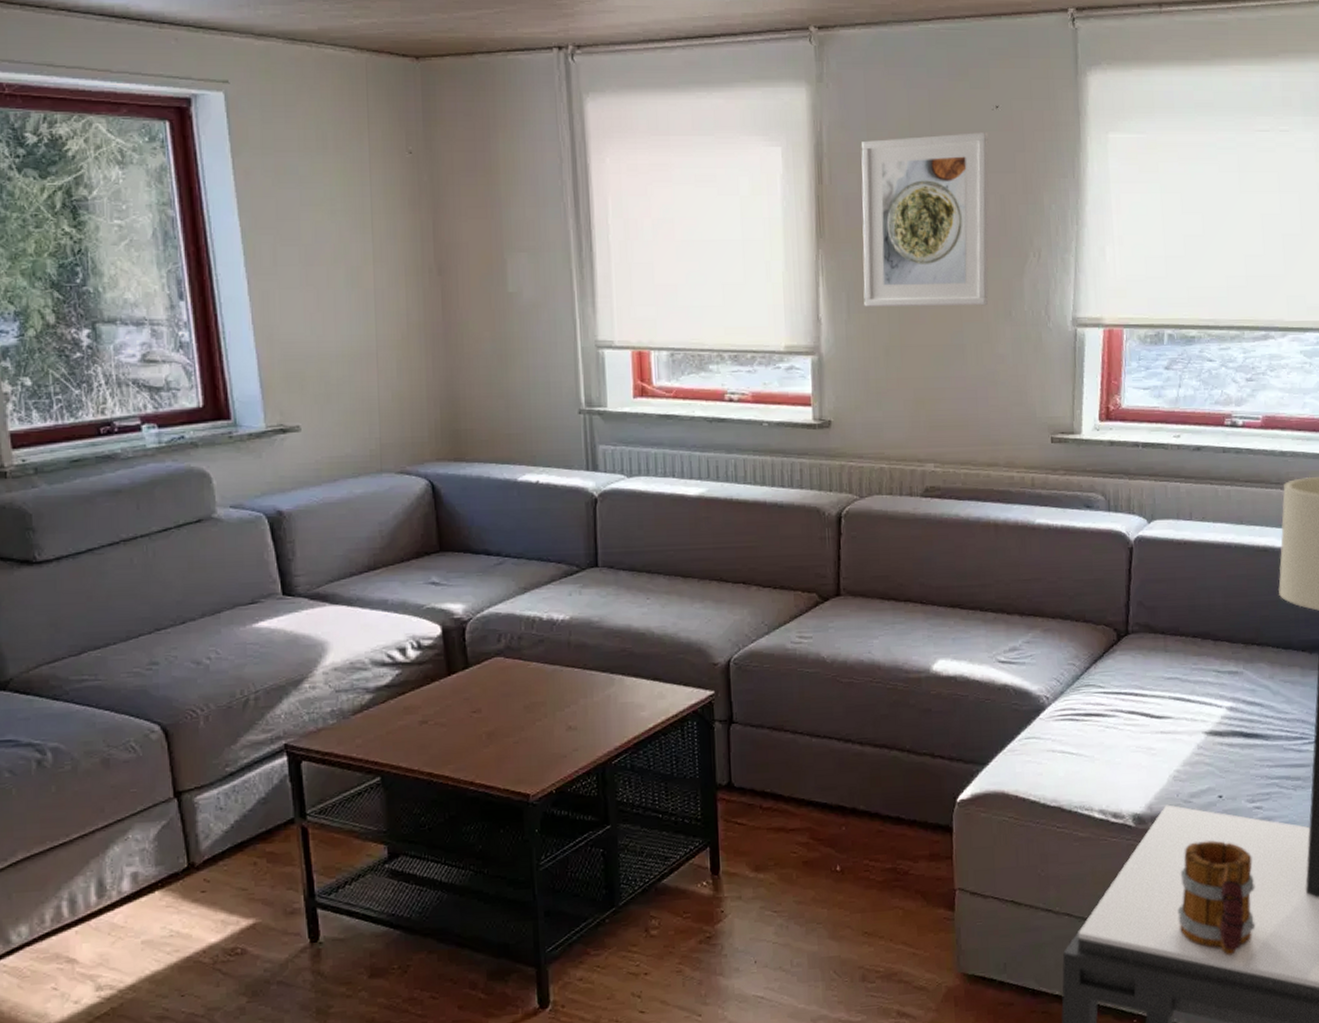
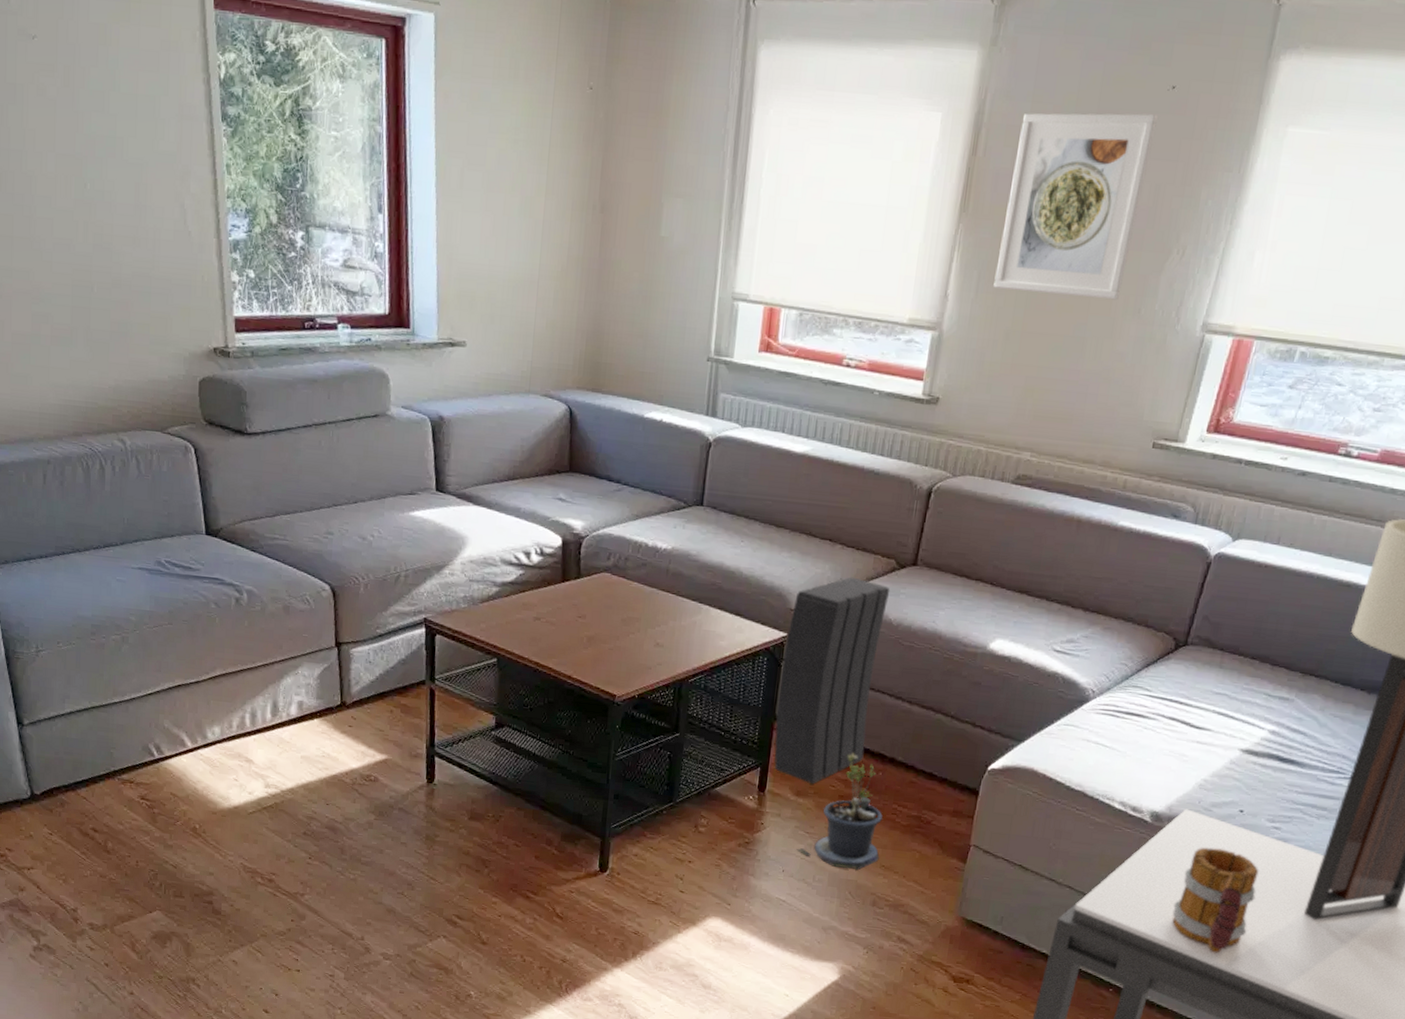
speaker: none [714,618,822,855] -> present [774,577,890,785]
potted plant: none [766,811,860,945] -> present [796,753,883,871]

